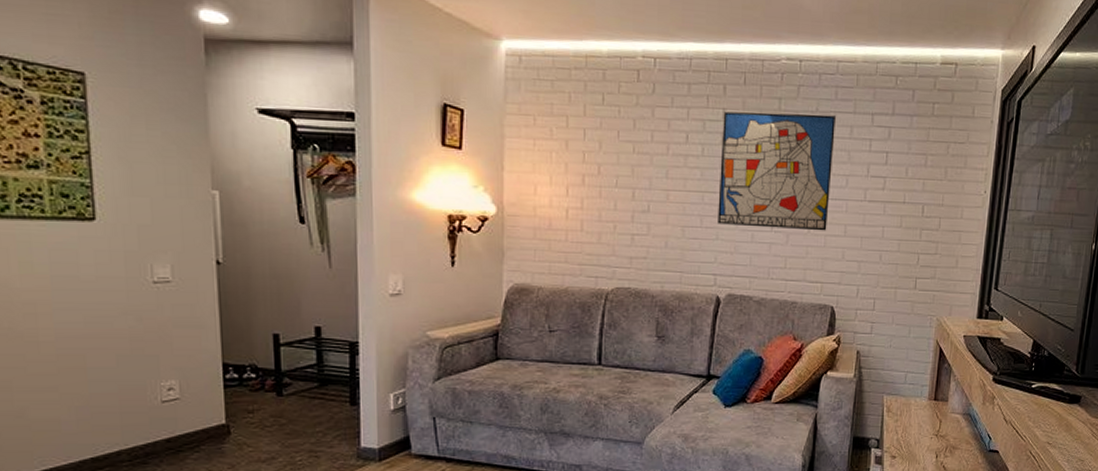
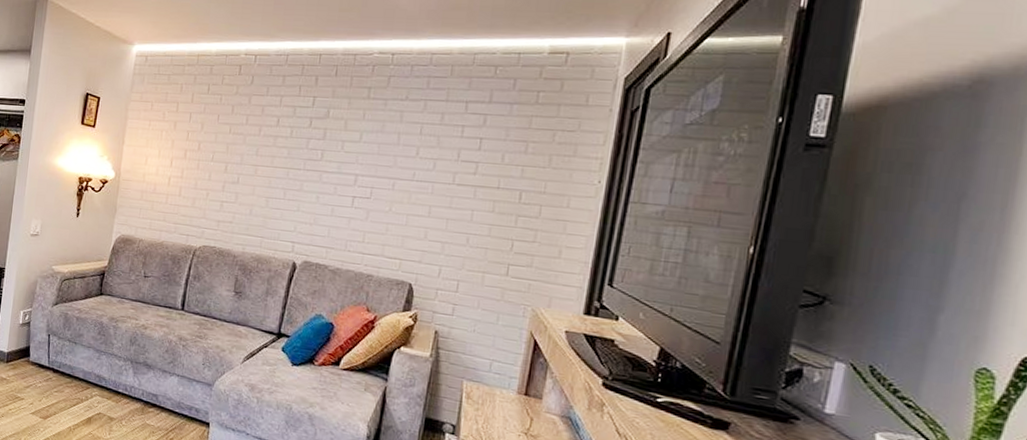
wall art: present [717,111,836,231] -> none [300,99,426,211]

